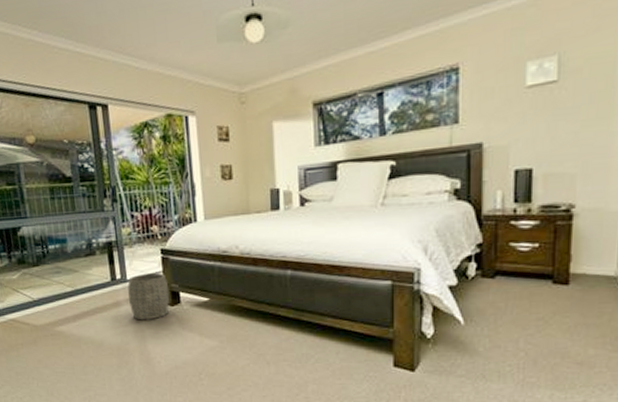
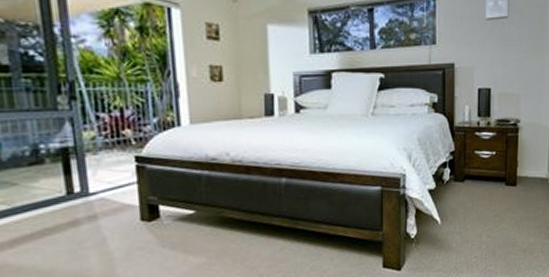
woven basket: present [127,273,170,321] -> none [90,184,146,241]

